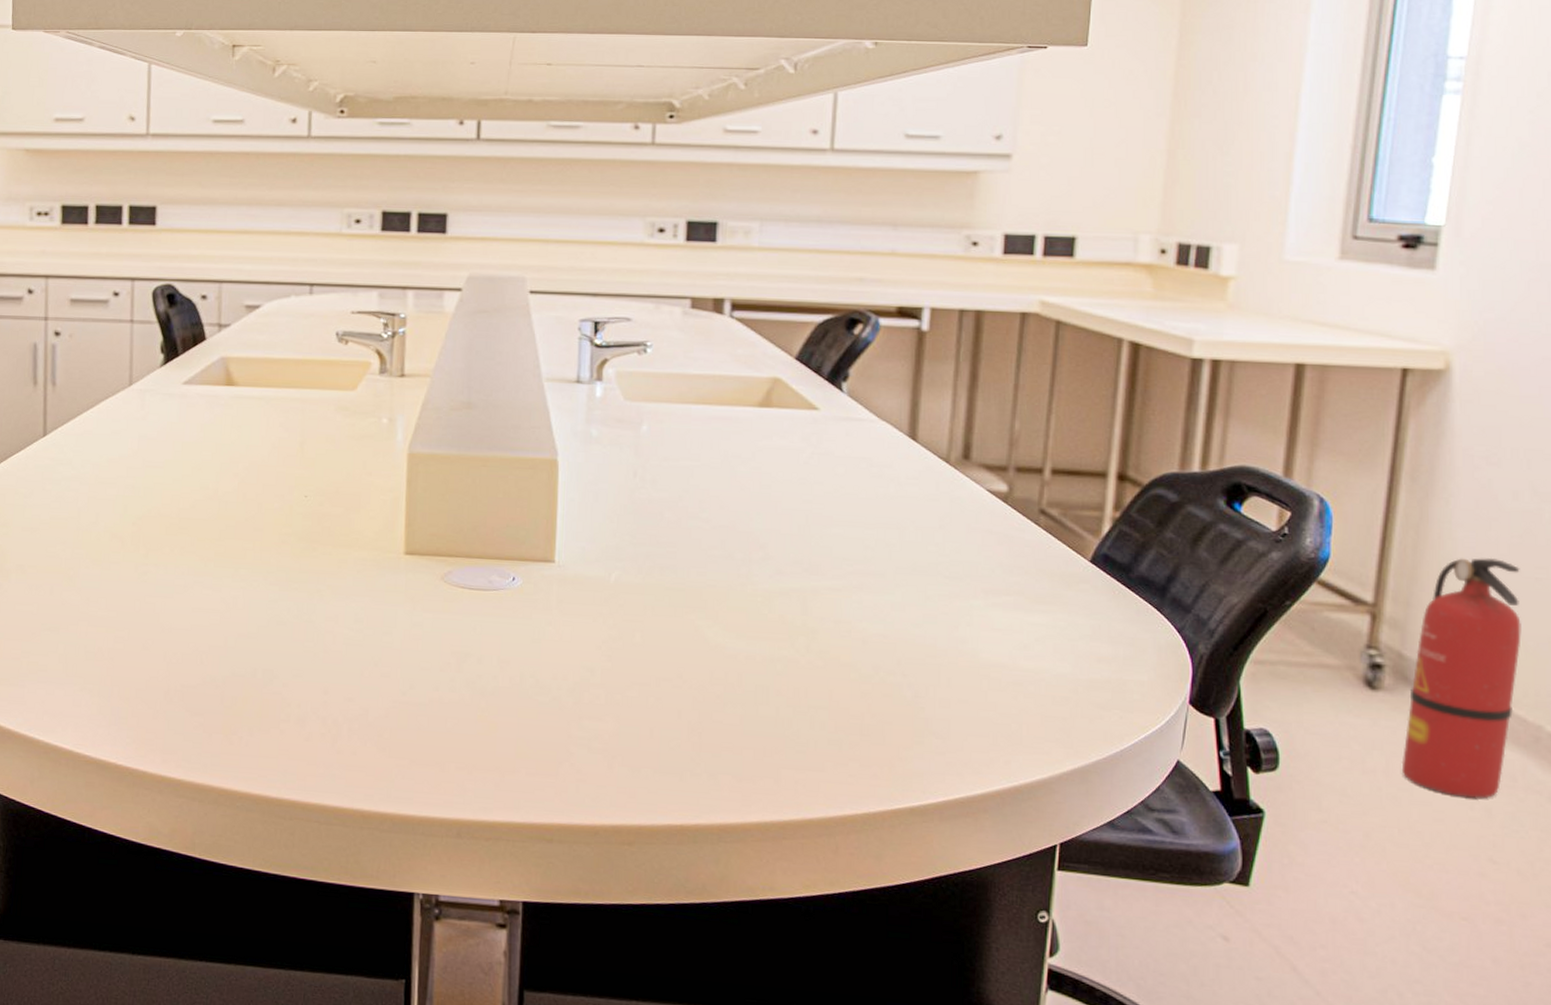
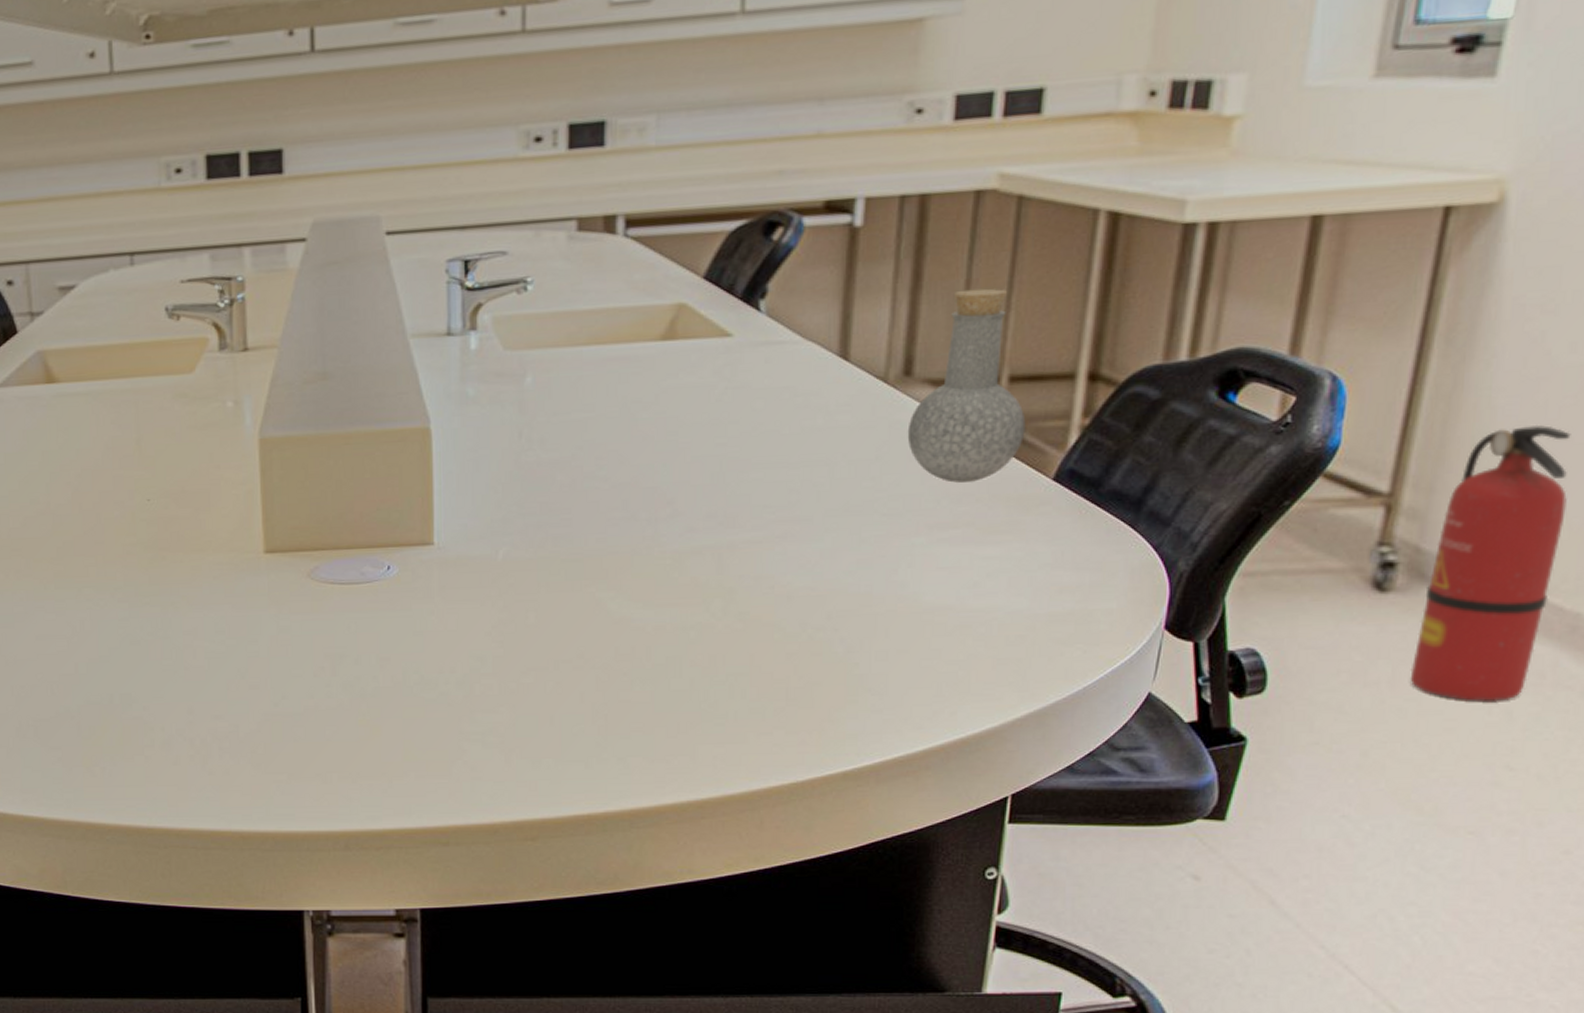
flask: none [966,392,1066,556] -> present [907,288,1026,483]

